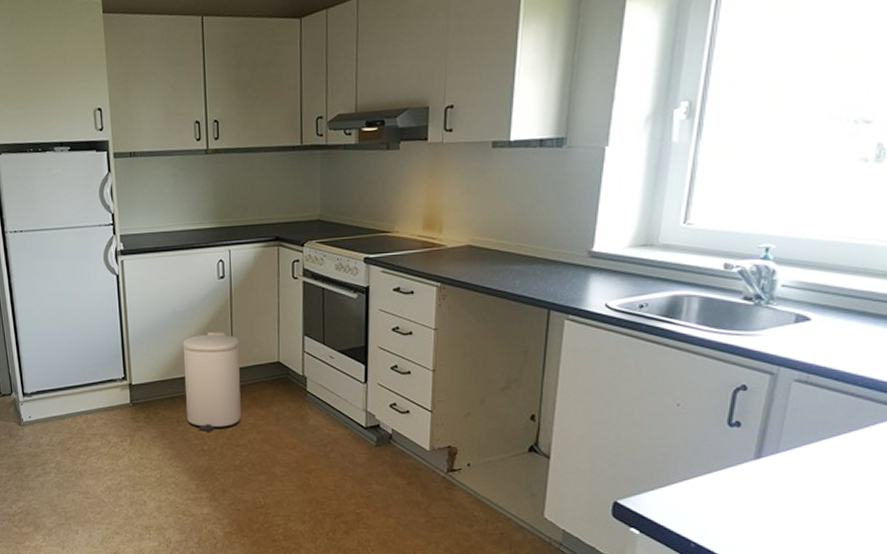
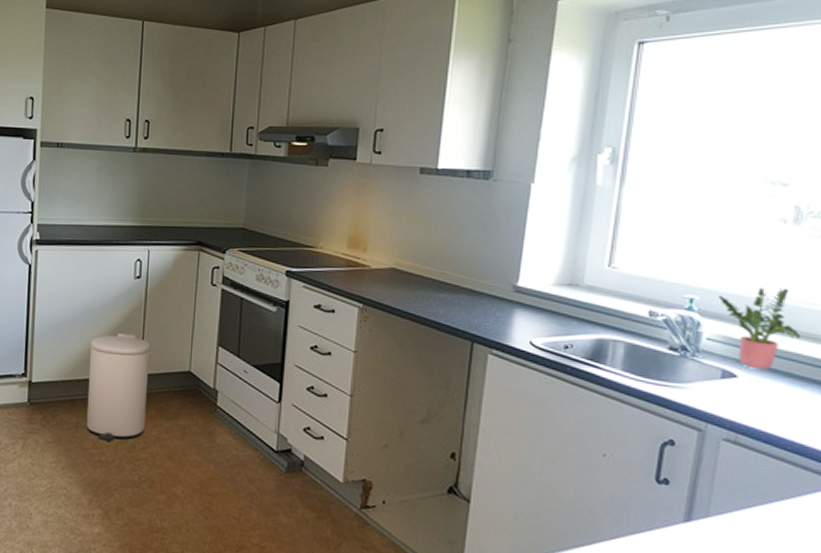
potted plant: none [794,228,877,311] -> present [717,287,801,370]

